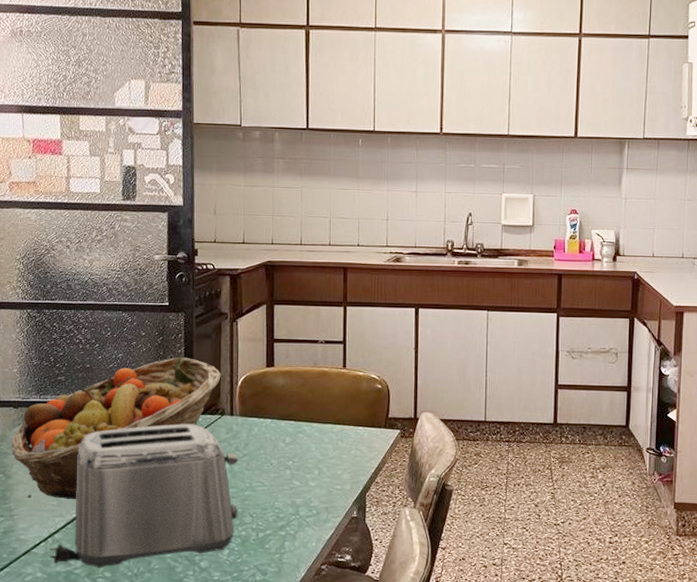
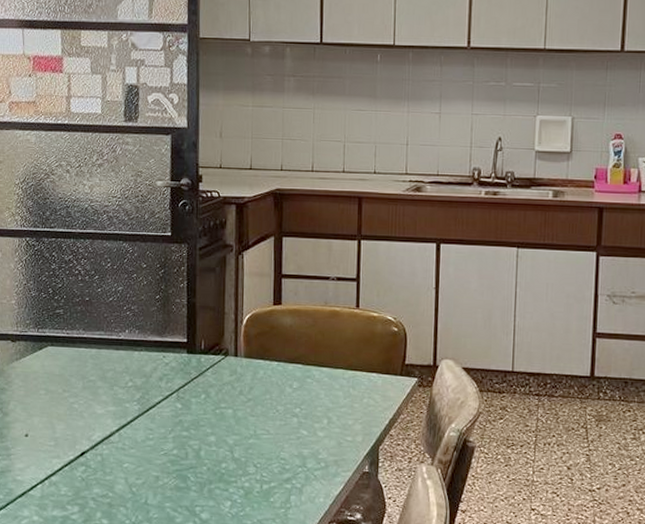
fruit basket: present [11,357,222,499] -> none [9,291,226,440]
toaster: present [50,423,238,568] -> none [46,363,242,514]

